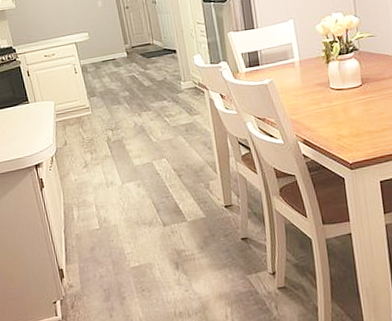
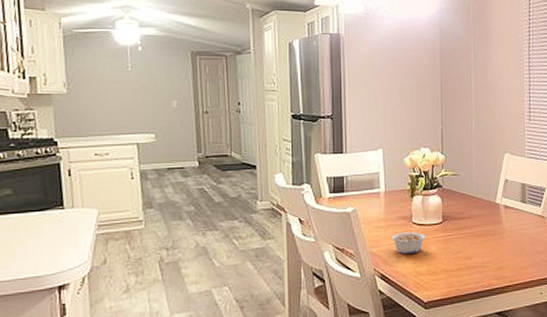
legume: none [310,97,346,119] -> present [391,232,426,254]

